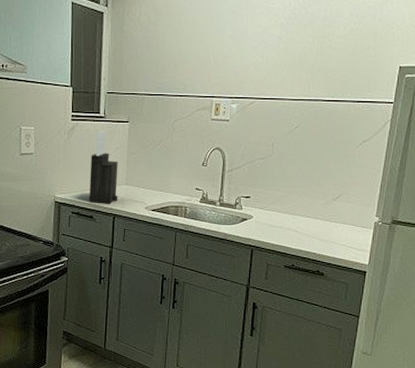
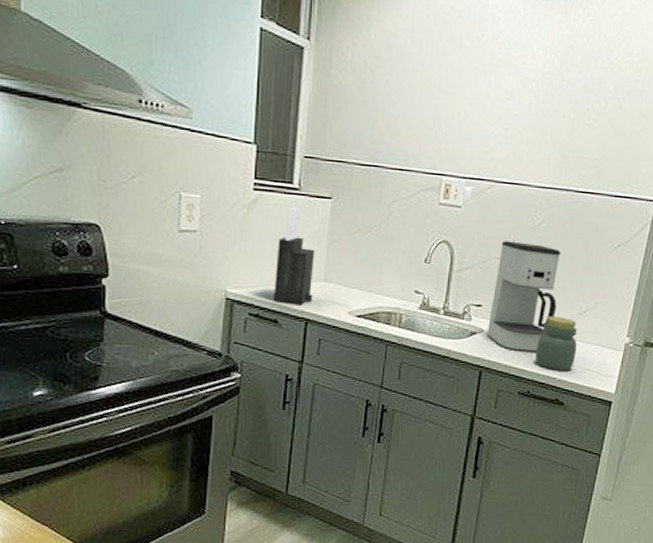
coffee maker: none [256,144,314,233] -> present [487,240,561,353]
jar: none [297,203,333,247] -> present [535,316,578,371]

